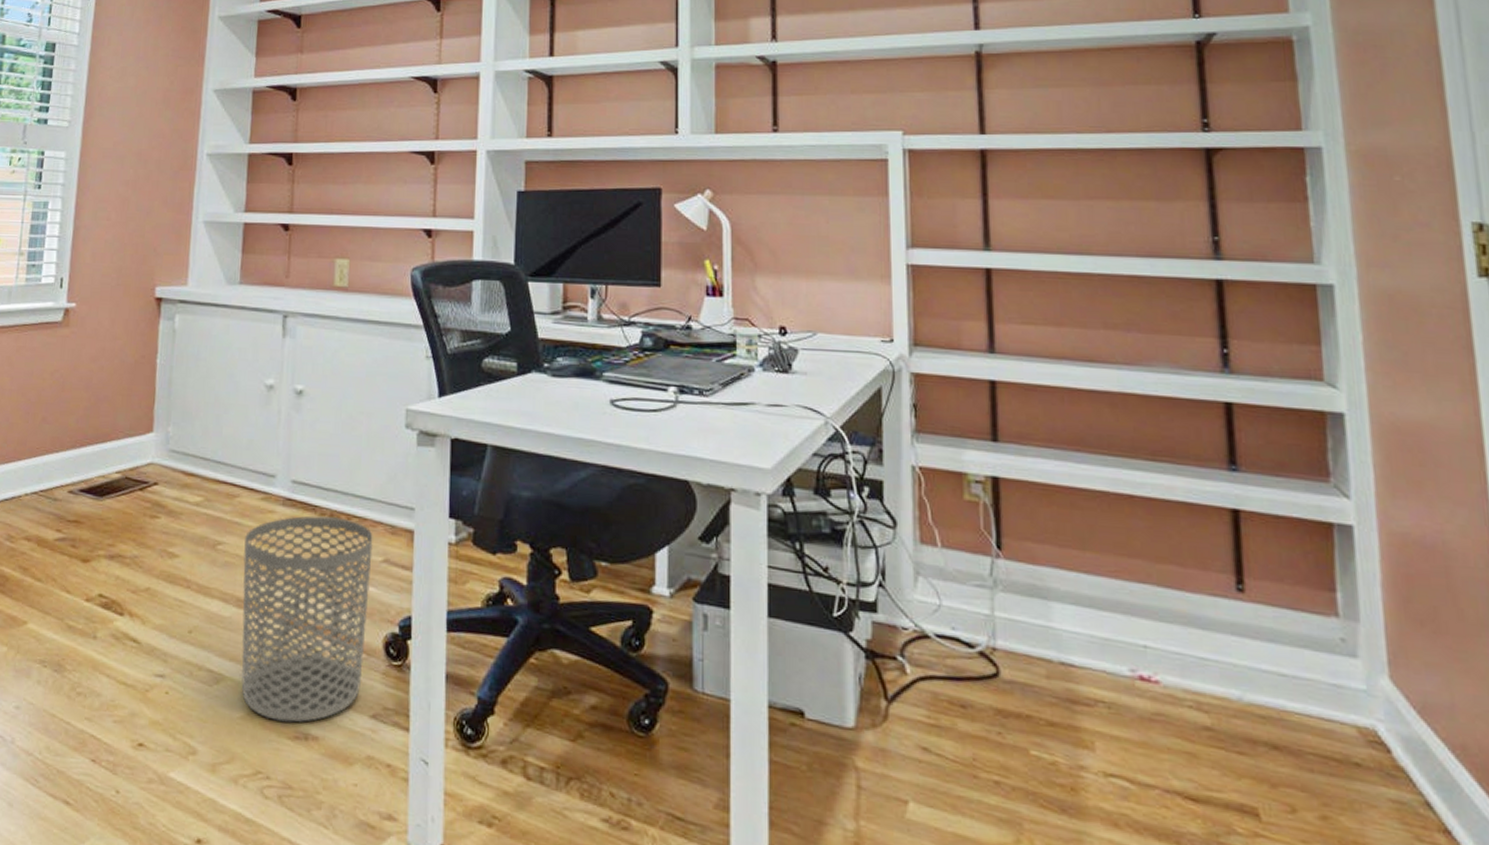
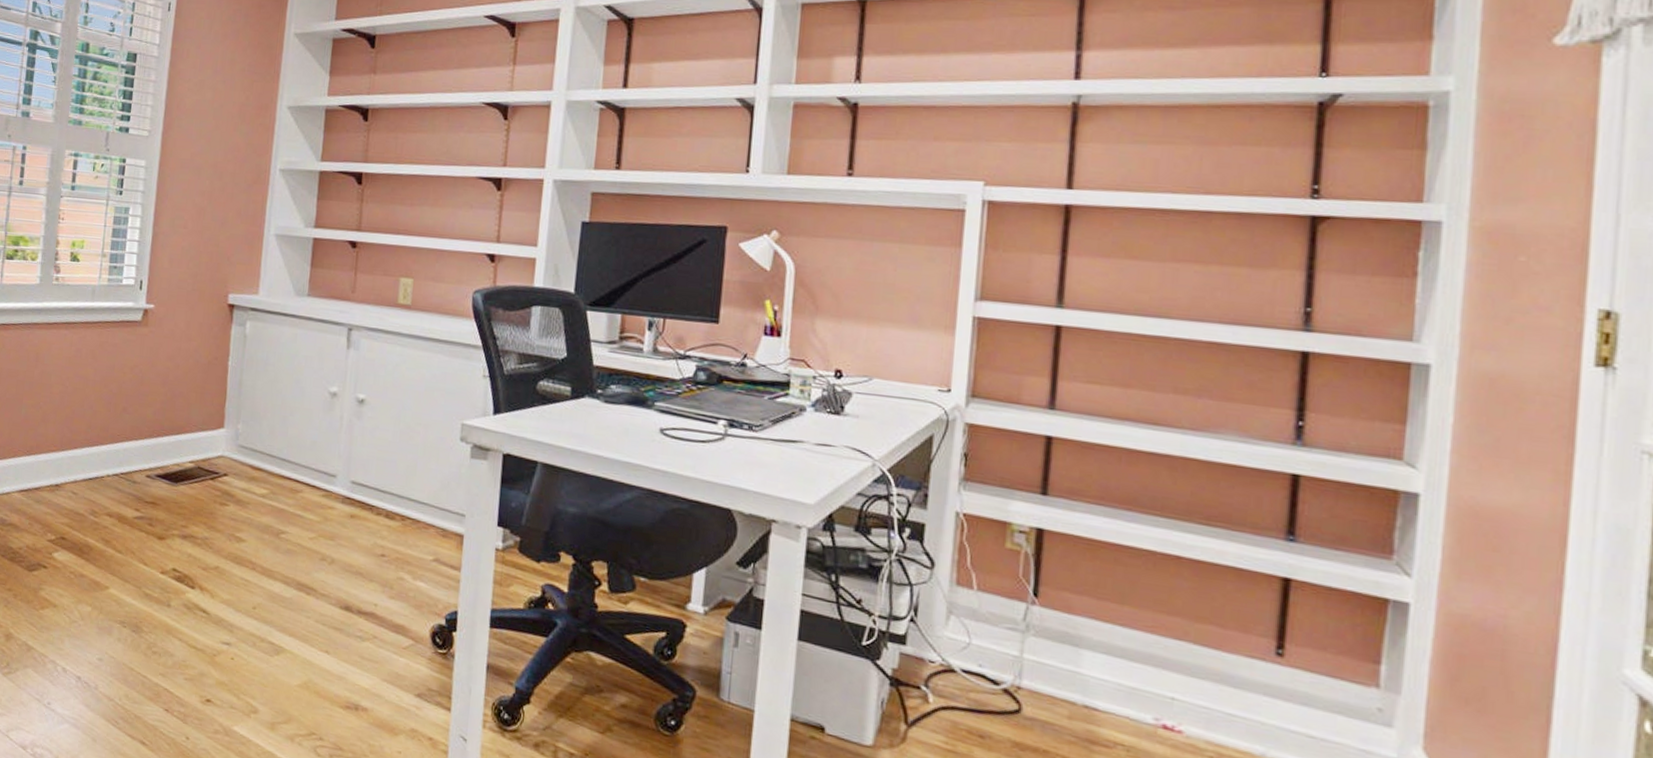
waste bin: present [241,515,373,723] -> none [299,514,425,695]

